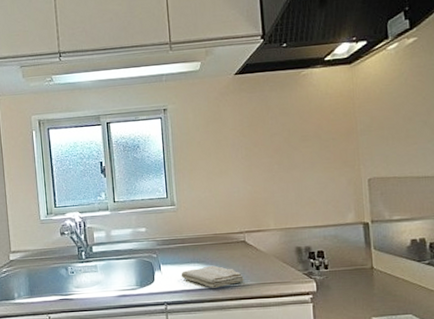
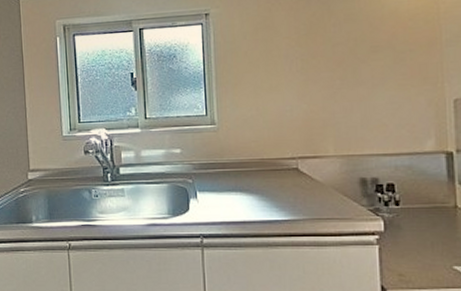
washcloth: present [181,265,245,288] -> none [220,195,296,221]

